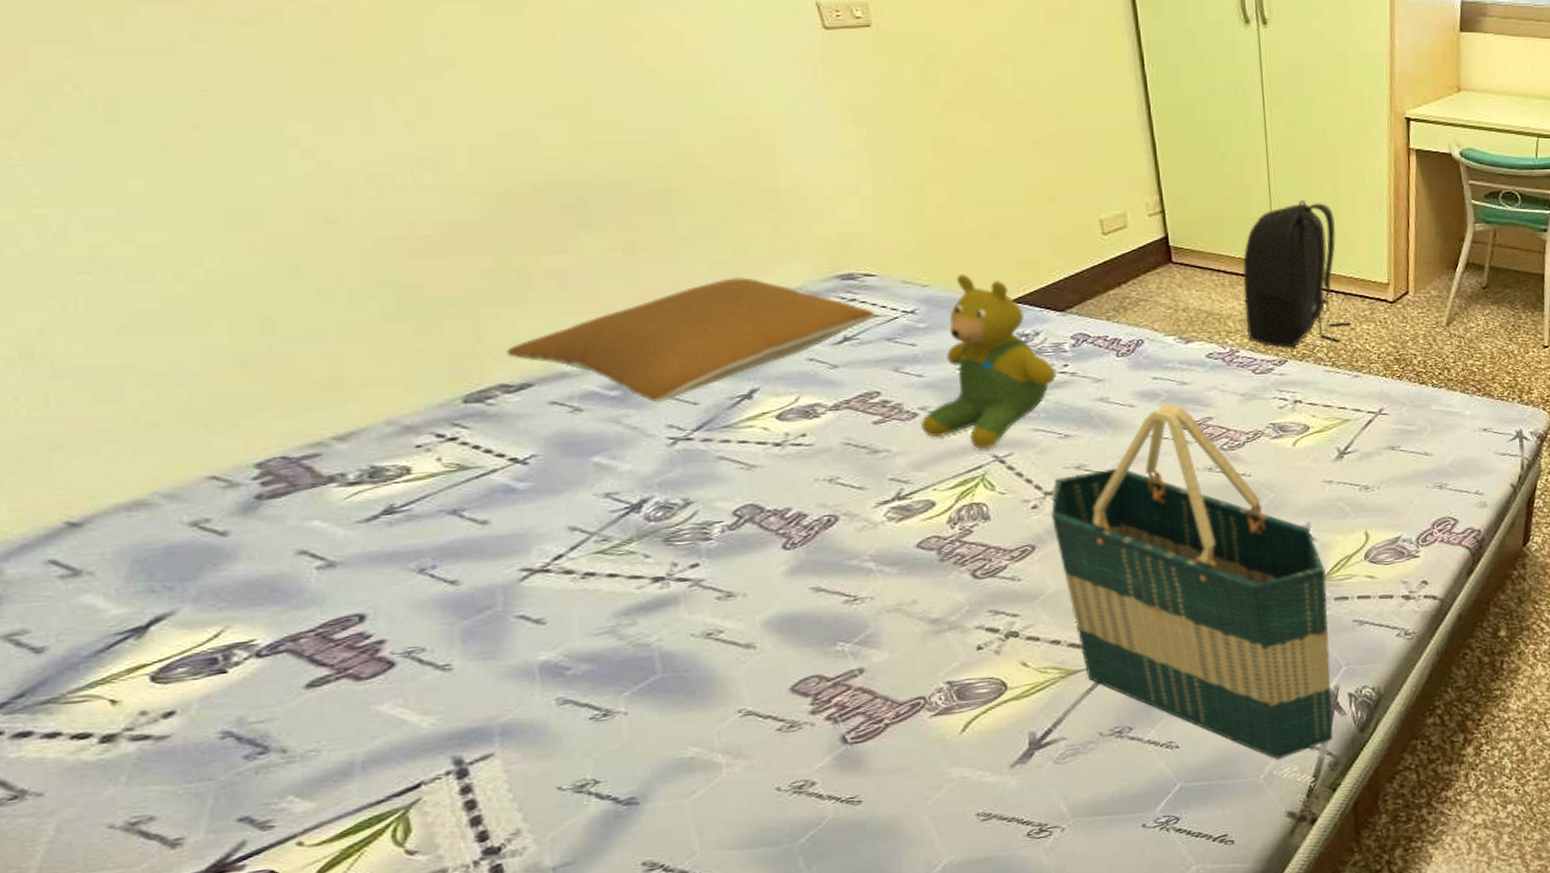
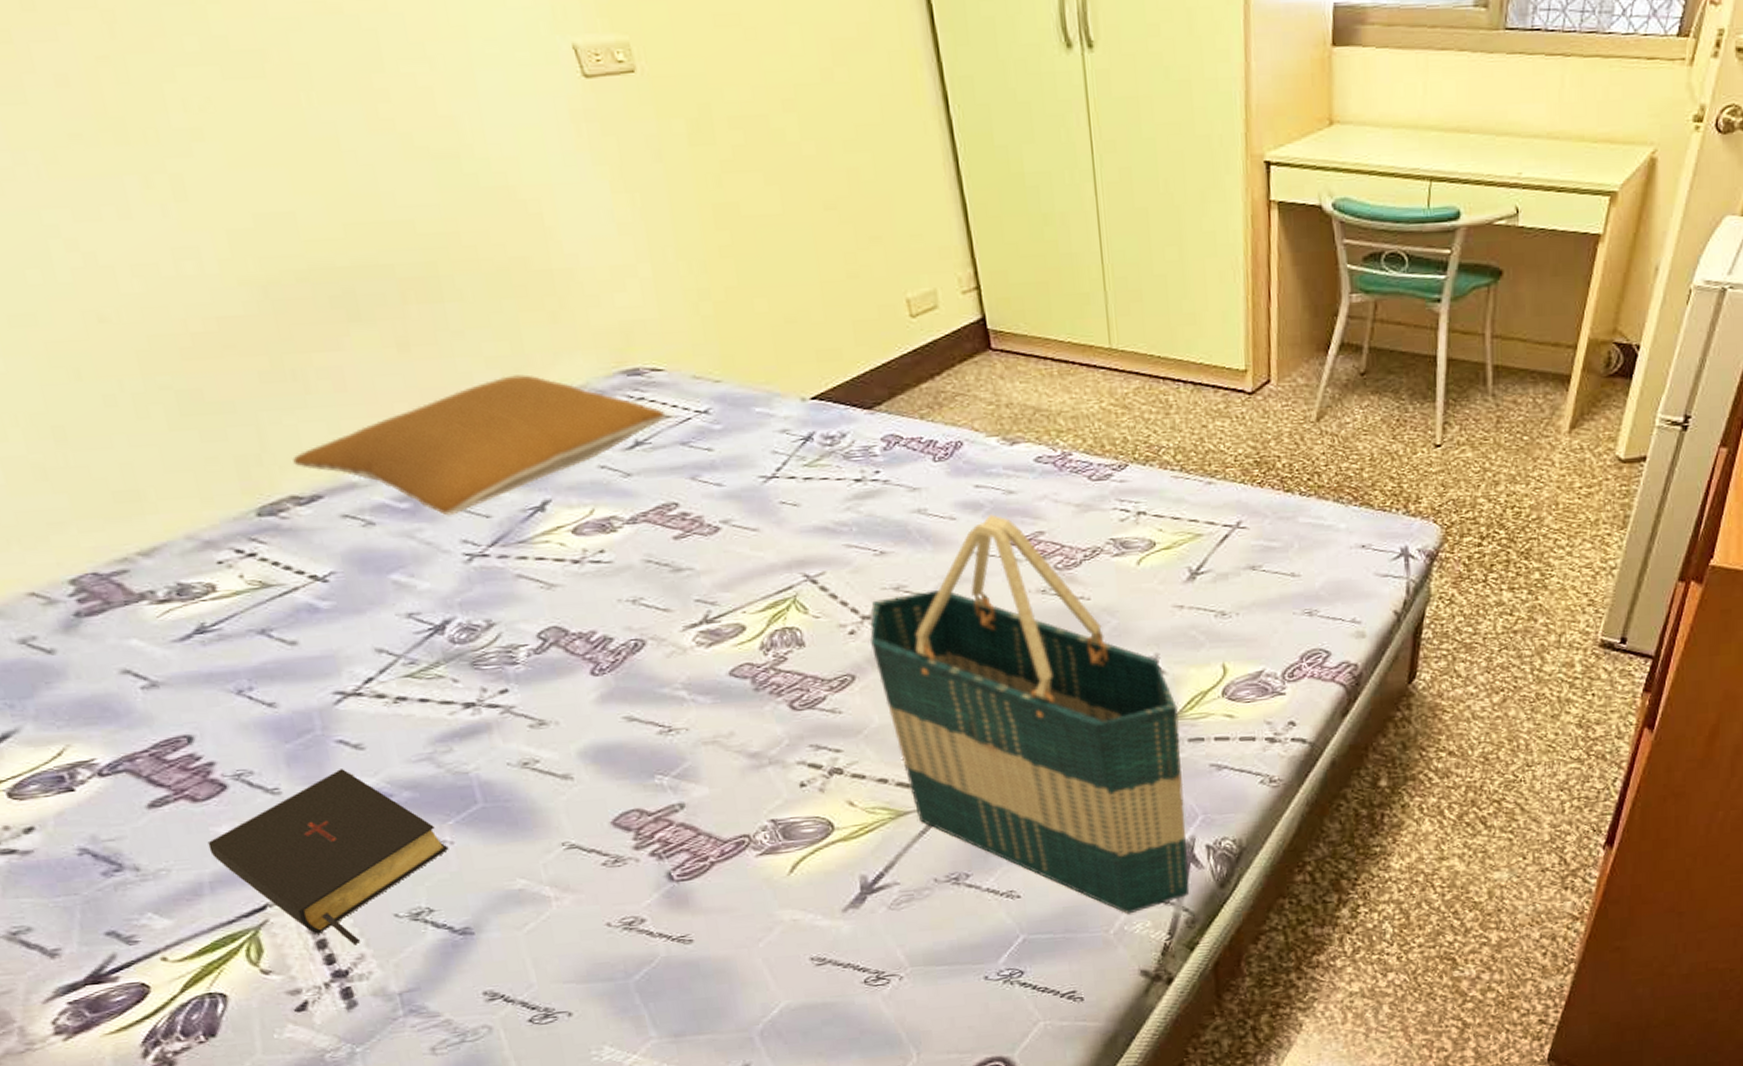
bible: none [366,643,622,821] -> present [207,769,449,945]
teddy bear: present [920,274,1056,449] -> none [723,366,867,567]
backpack: present [1242,199,1351,348] -> none [1072,269,1203,450]

